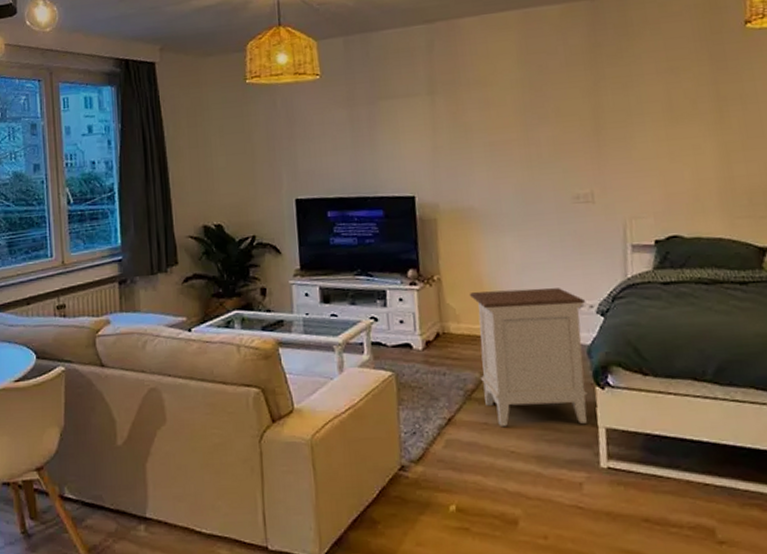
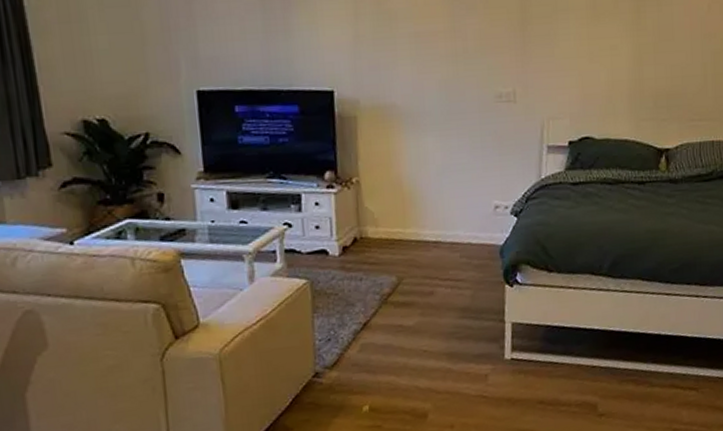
nightstand: present [469,288,588,426] -> none [388,189,502,327]

